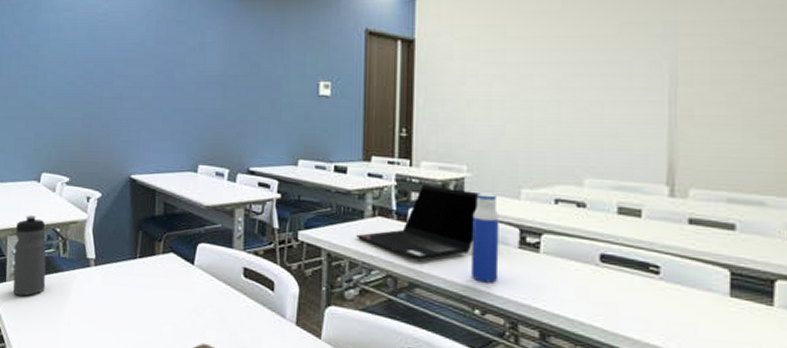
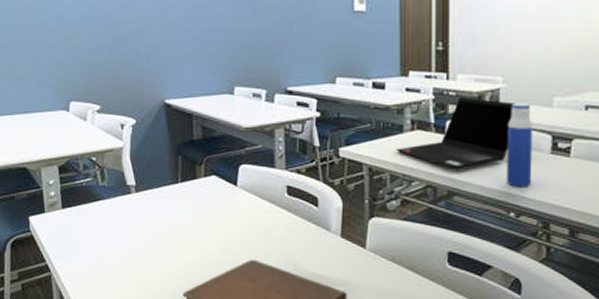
water bottle: present [12,215,47,297] -> none [49,146,87,226]

